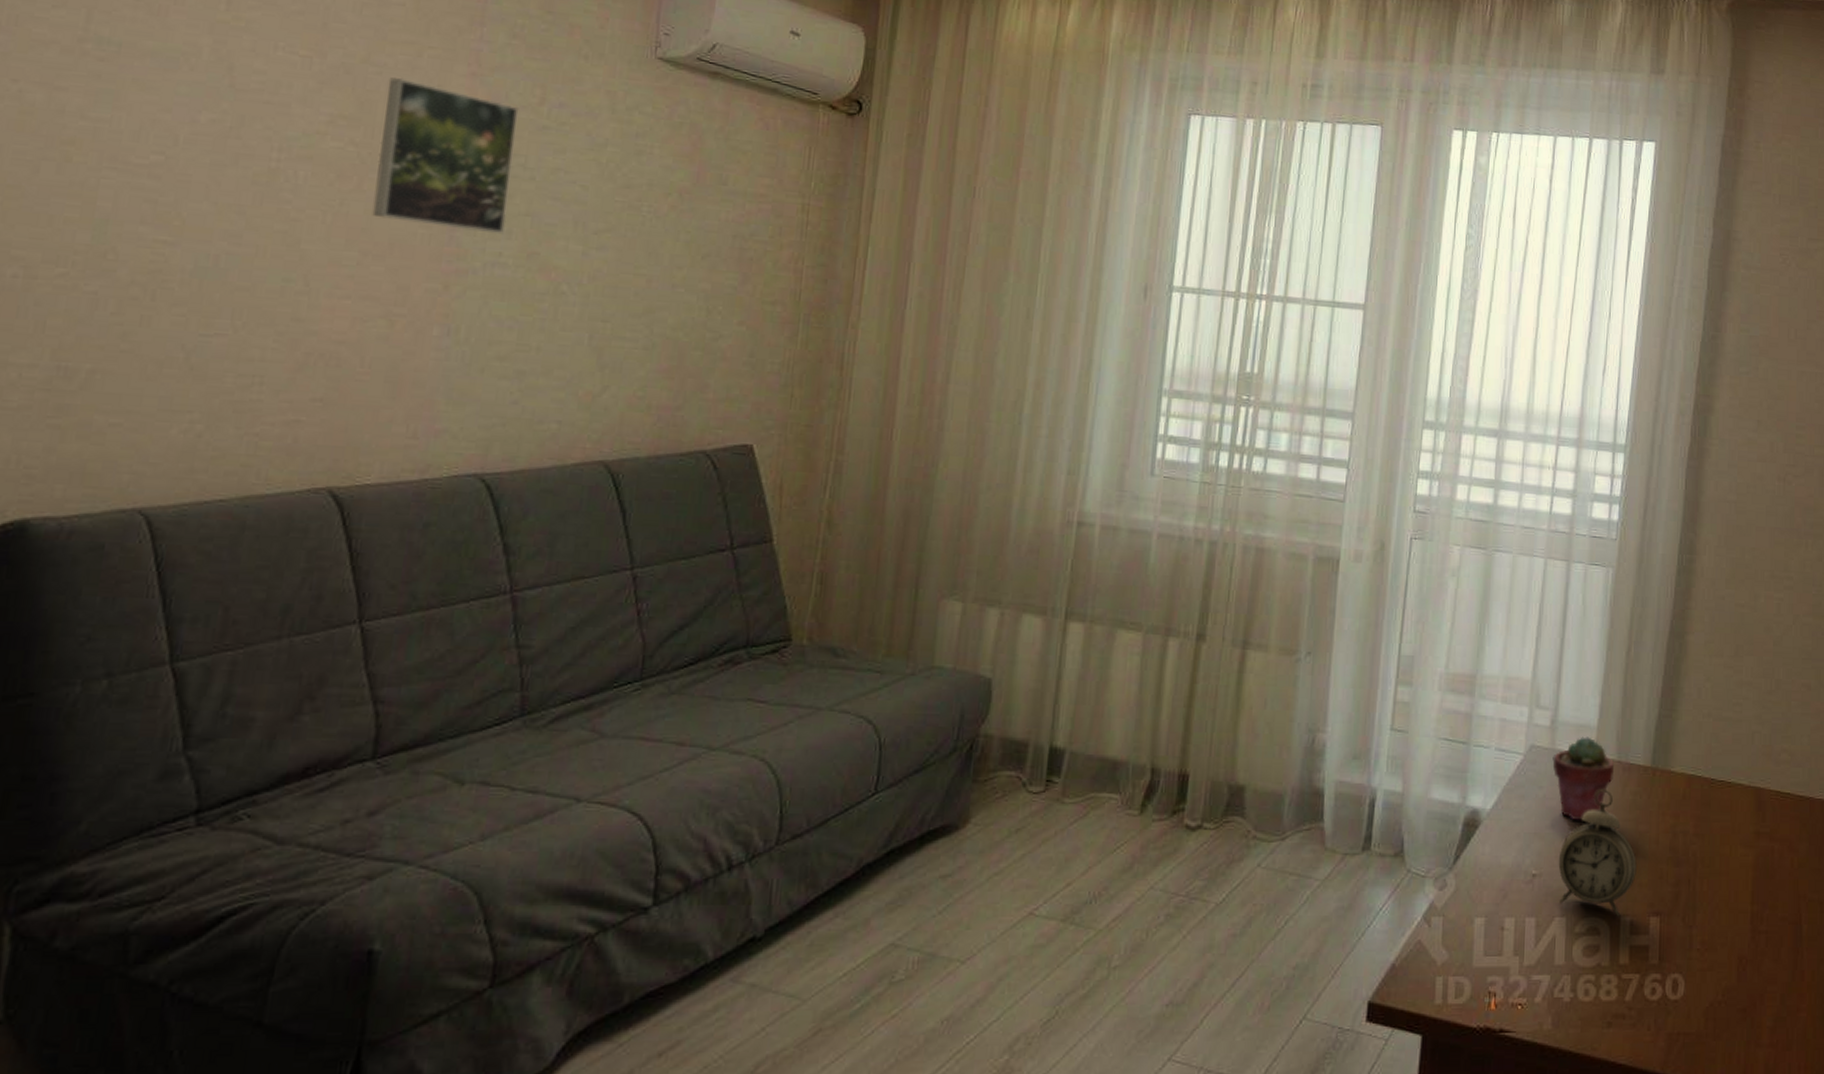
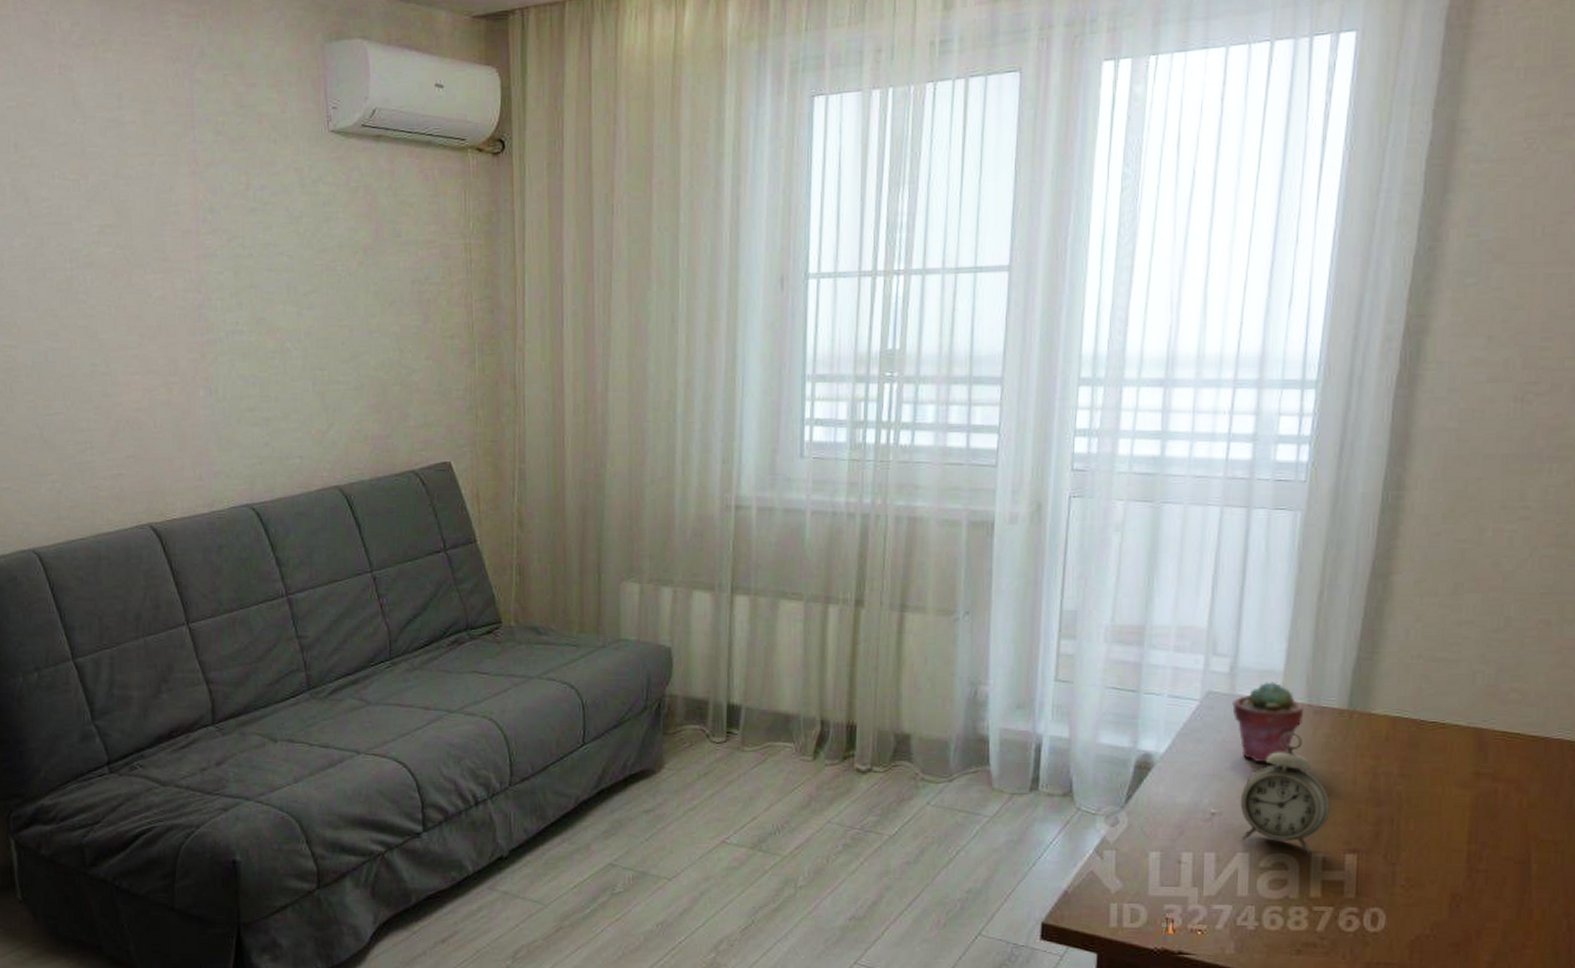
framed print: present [372,77,519,235] -> none [134,185,238,308]

